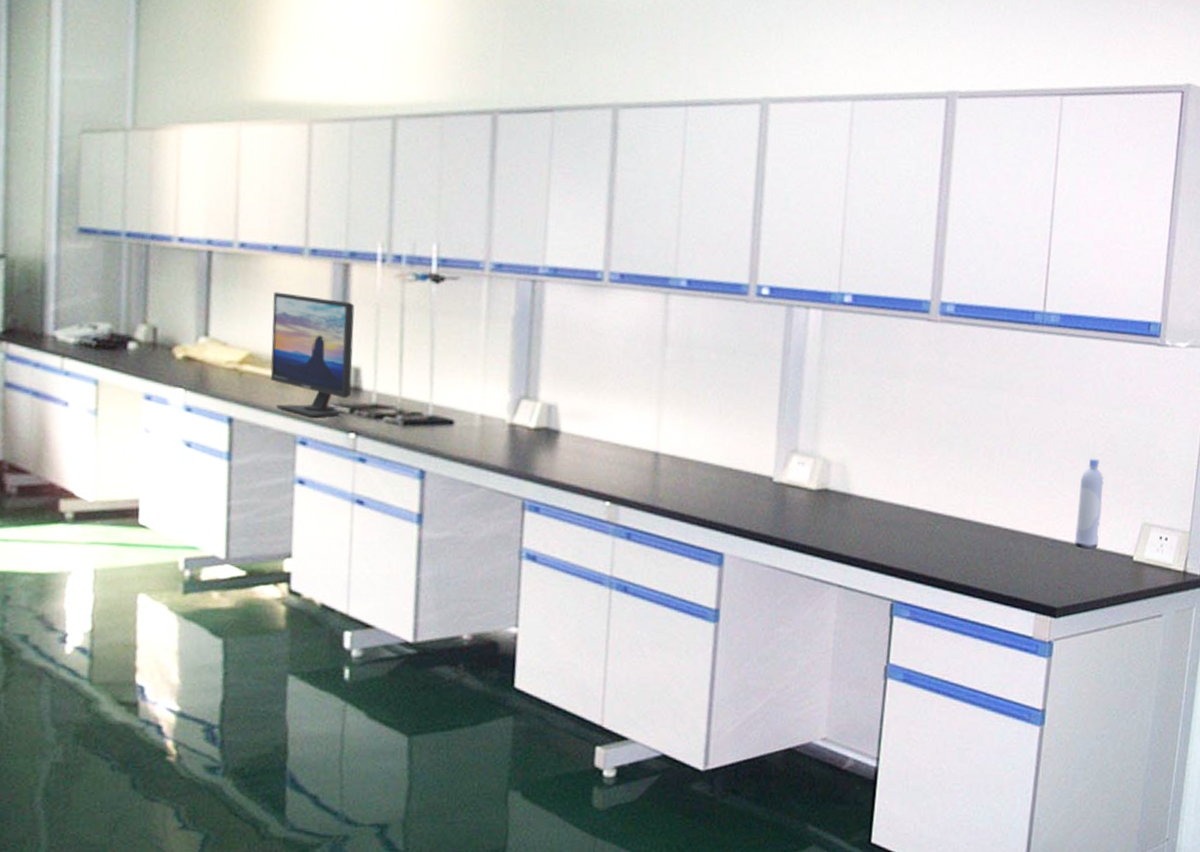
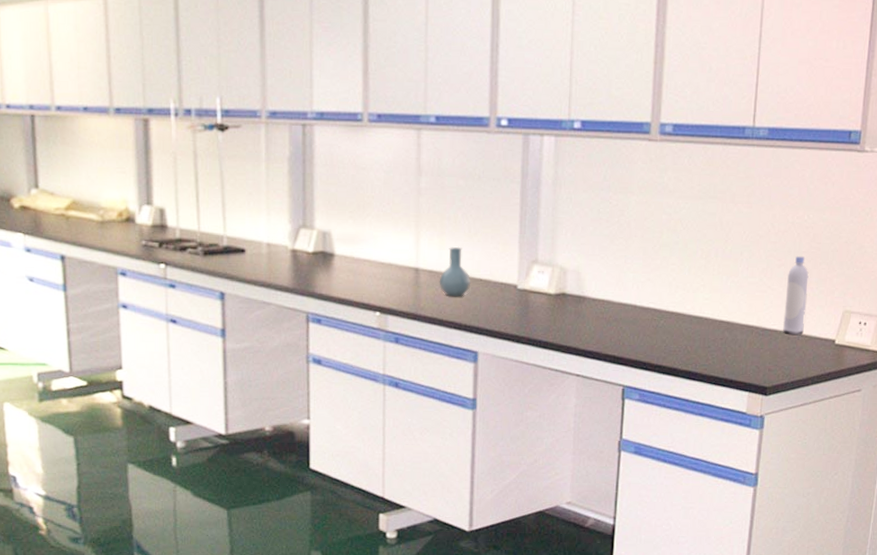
computer monitor: present [270,291,355,419] -> none [88,147,158,253]
flask: none [682,429,720,488] -> present [439,246,471,297]

